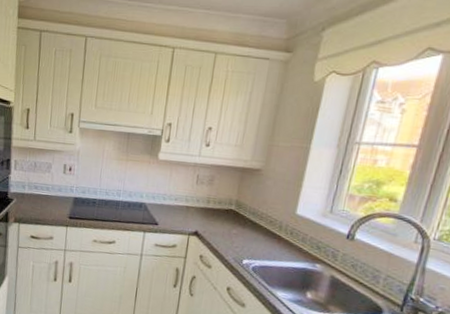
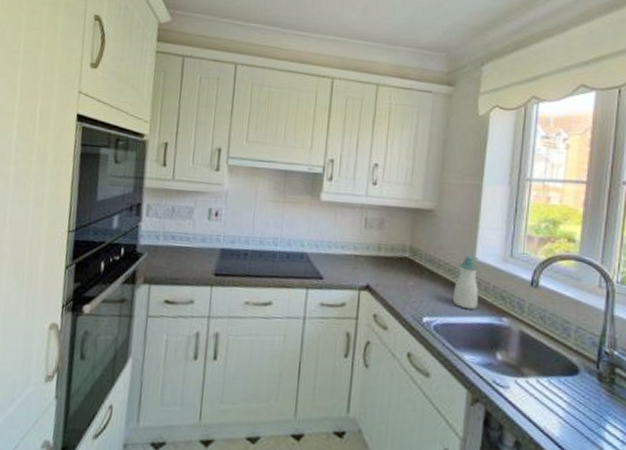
soap bottle: none [271,210,300,256] -> present [452,255,480,310]

